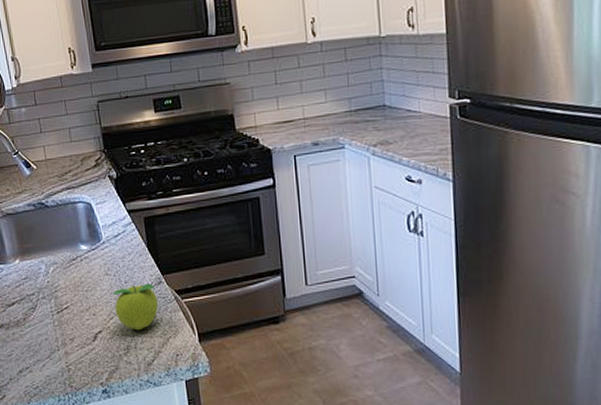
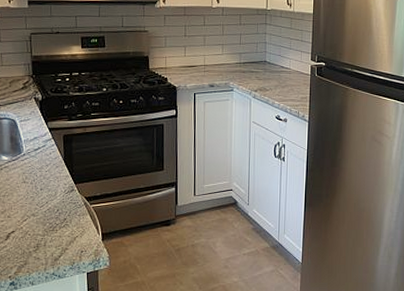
fruit: present [113,283,158,331] -> none [28,191,69,231]

